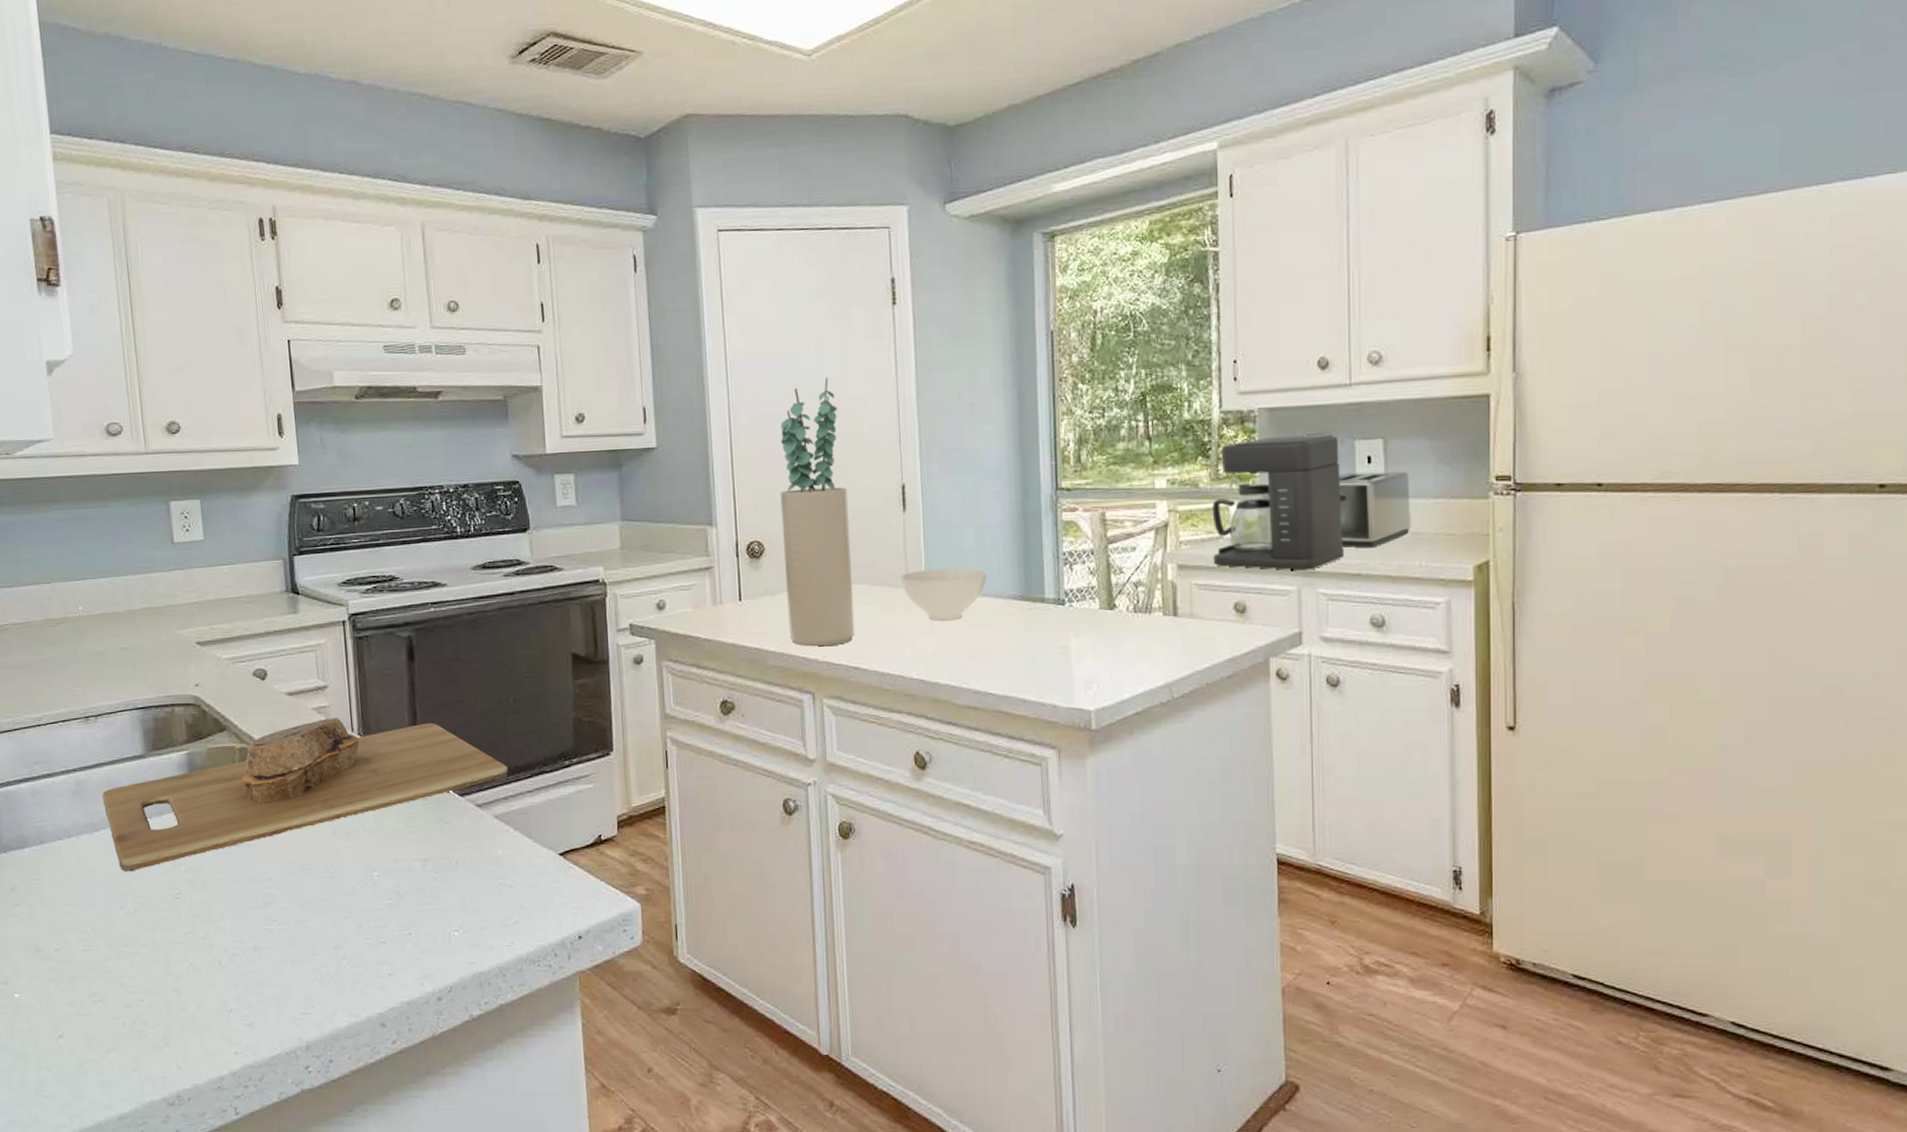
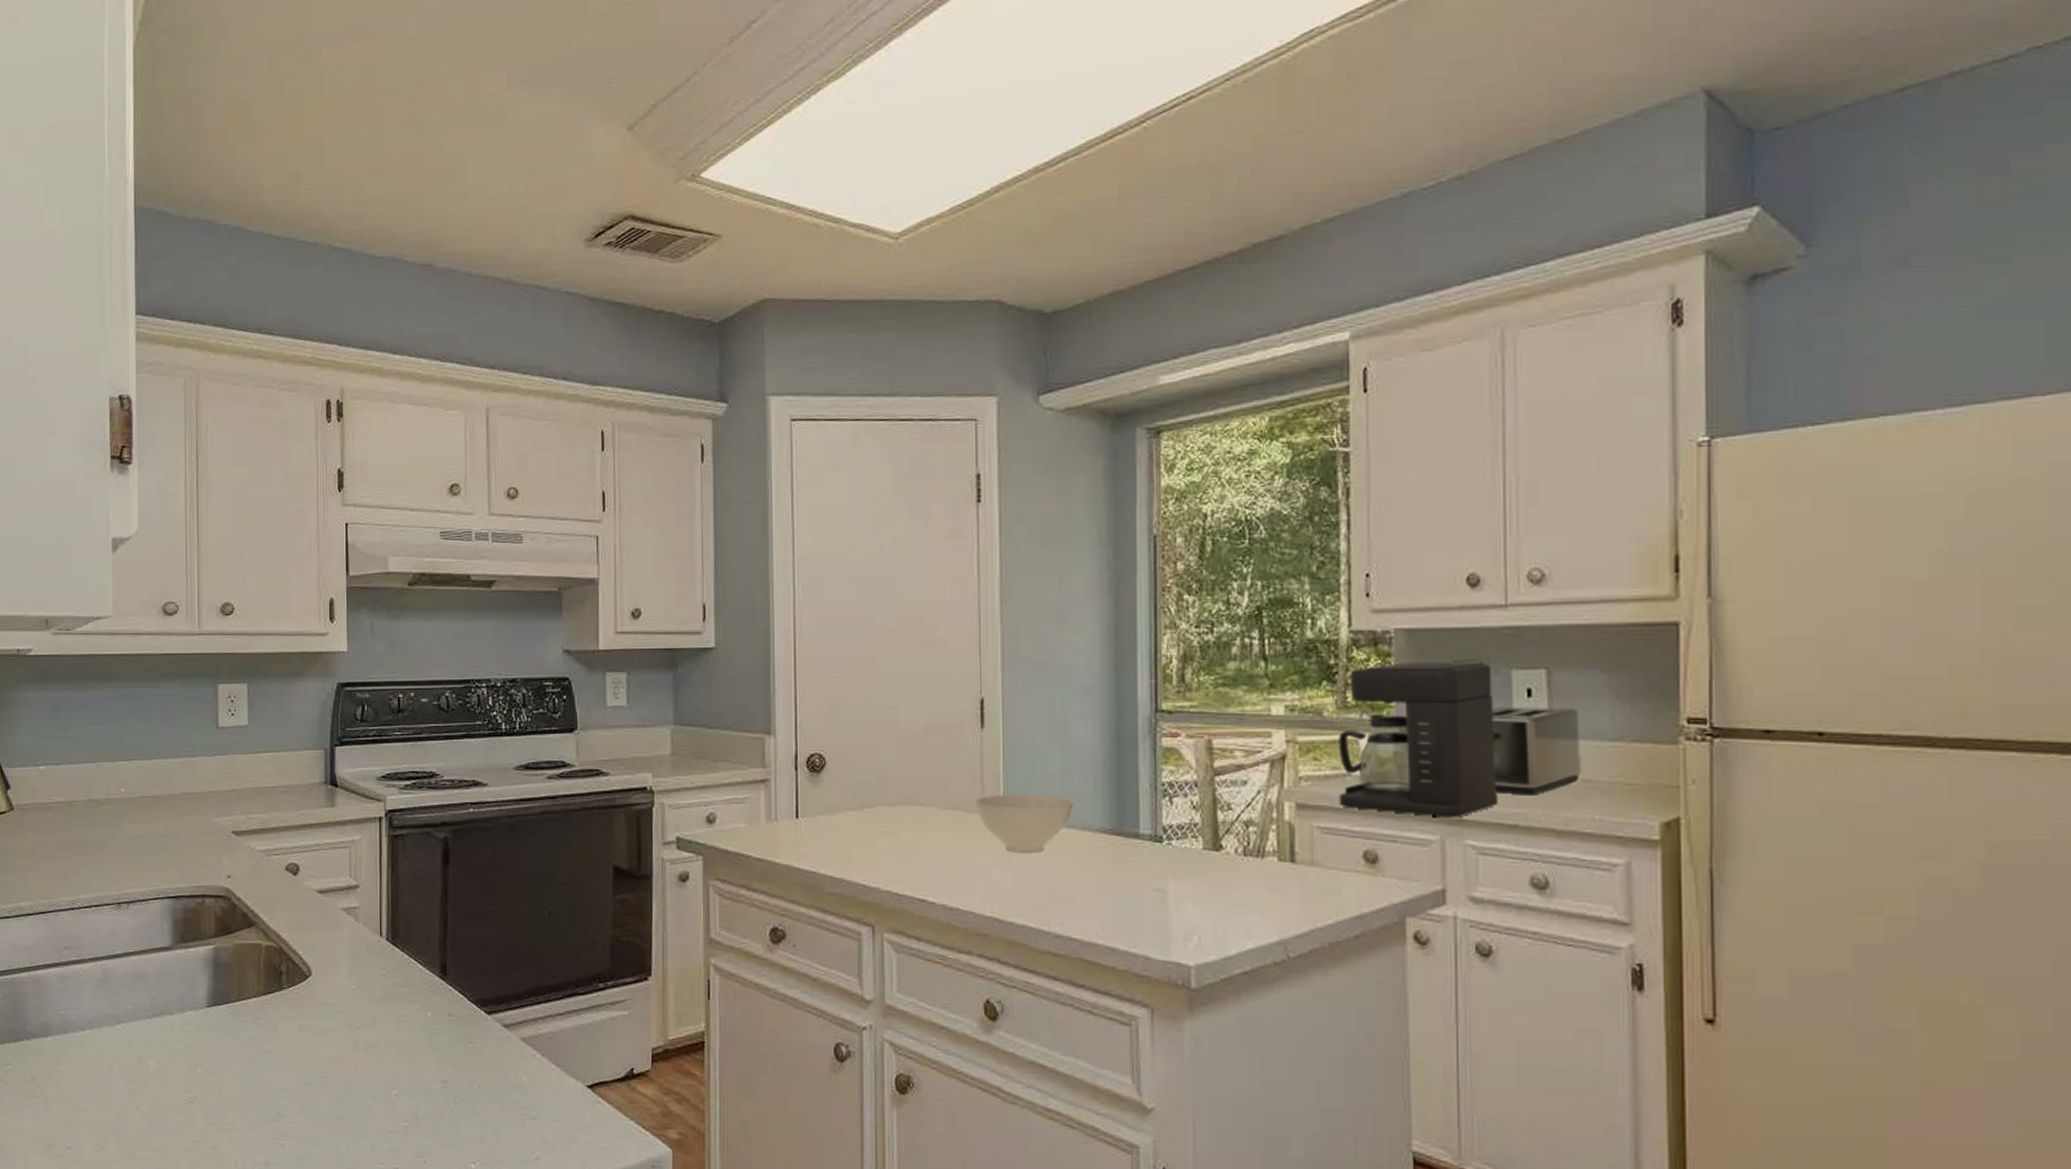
cutting board: present [102,718,509,872] -> none [127,920,540,1070]
vase: present [780,377,855,647] -> none [845,578,922,874]

